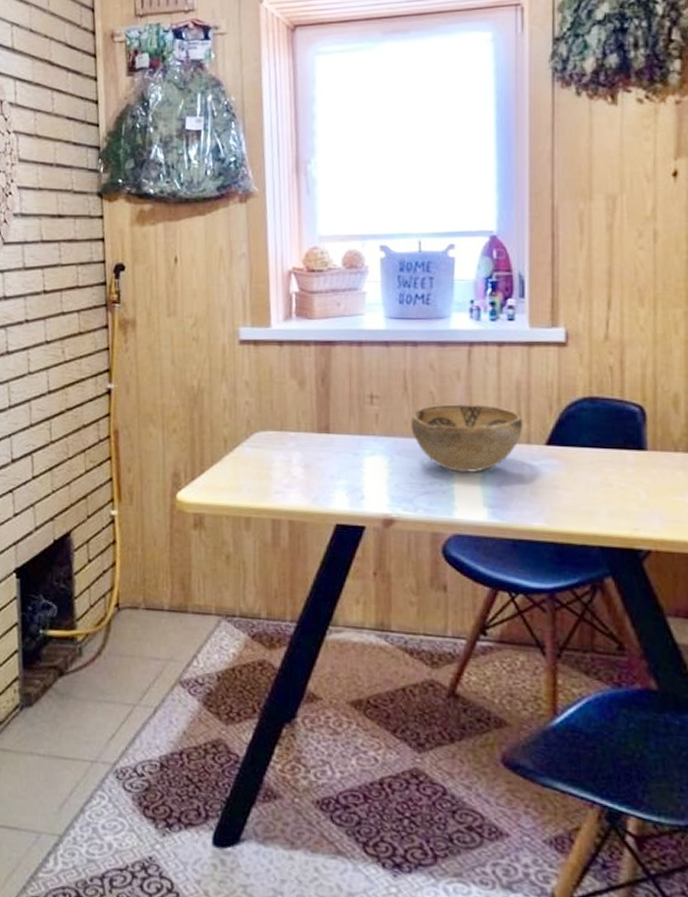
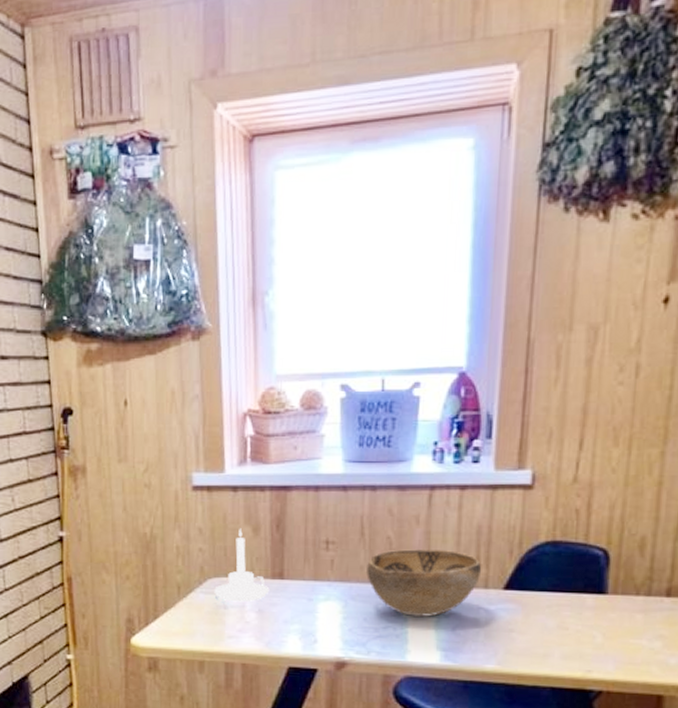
candle holder: none [261,382,316,457] -> present [214,528,270,603]

